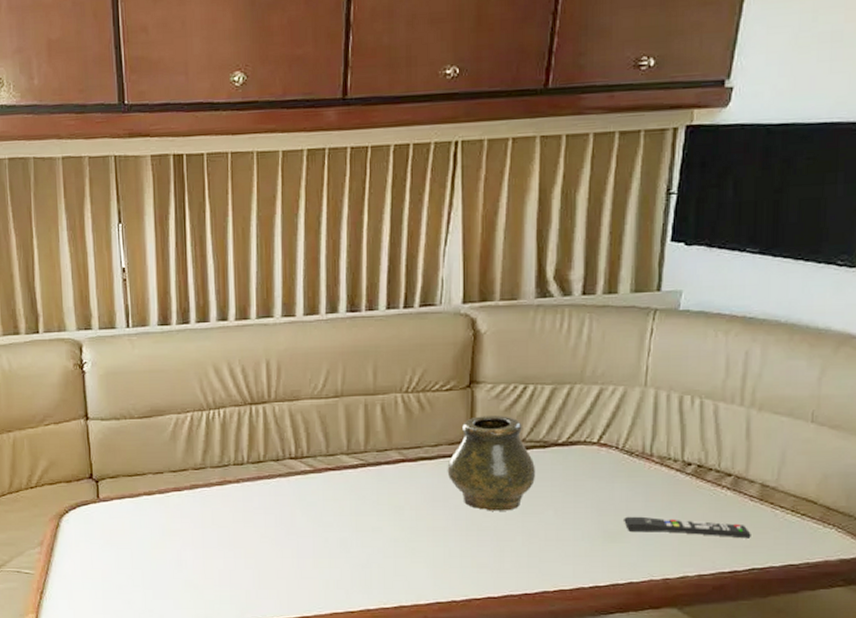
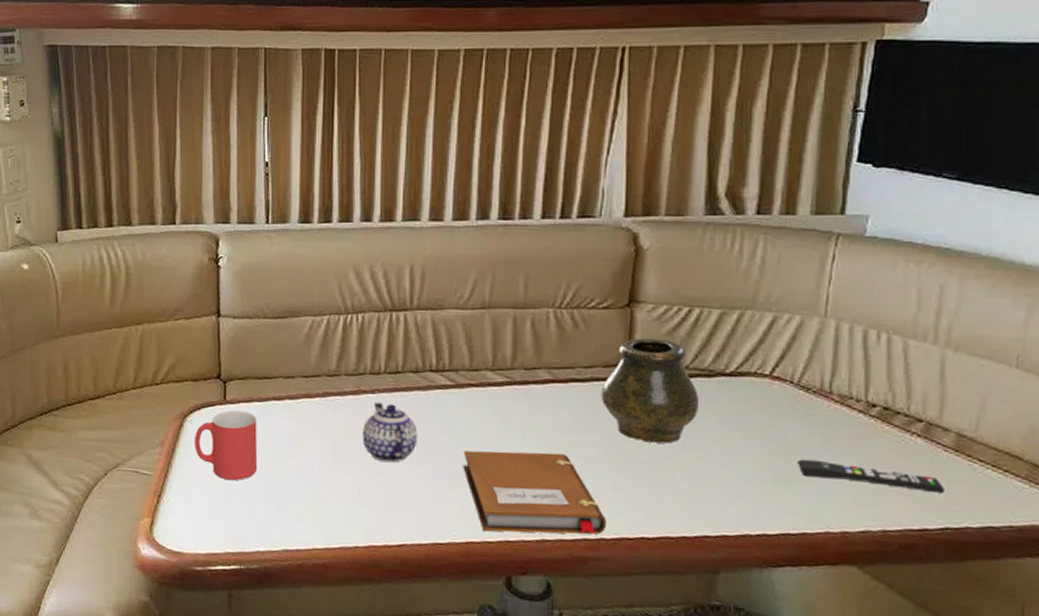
mug: none [72,508,134,573] -> present [195,410,258,481]
teapot: none [230,490,282,546] -> present [362,402,418,463]
notebook: none [324,526,457,602] -> present [463,450,607,535]

